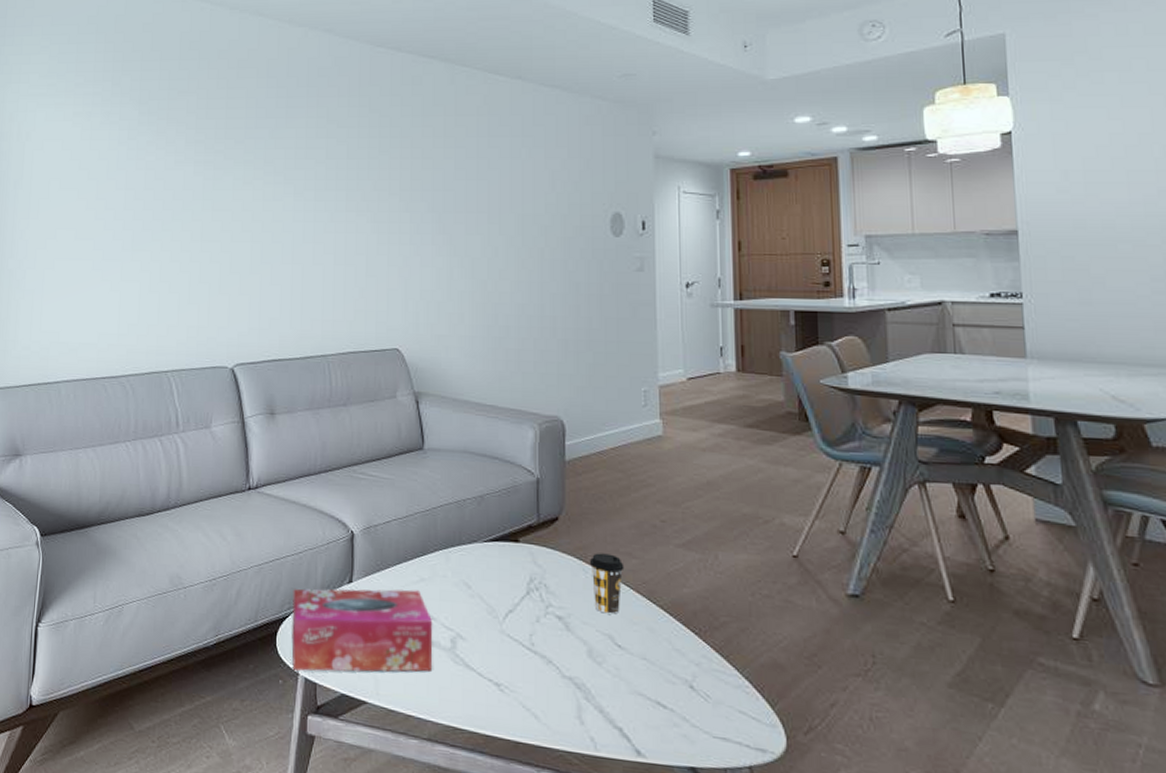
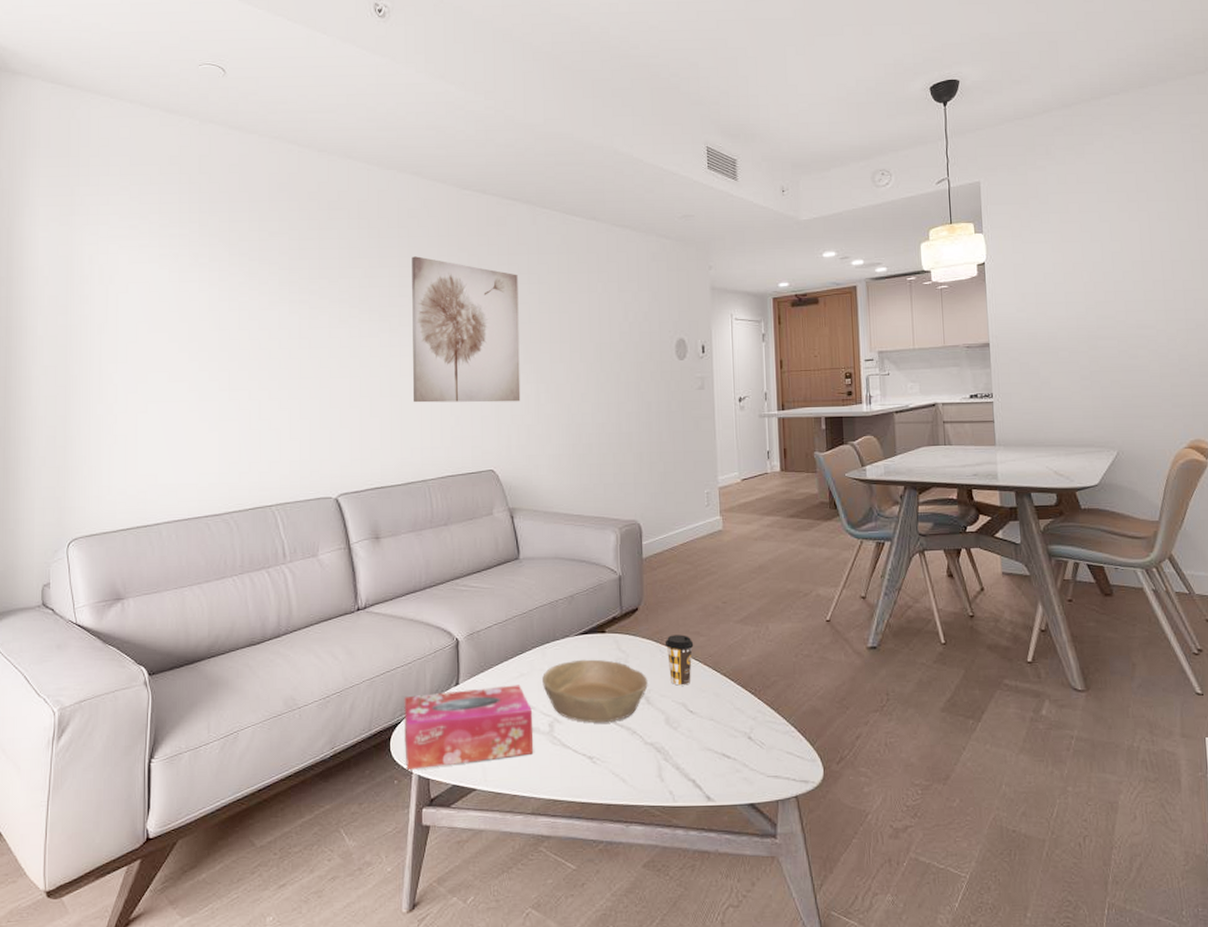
wall art: none [316,117,433,276] -> present [412,256,521,403]
bowl: none [445,569,568,646] -> present [542,659,648,722]

